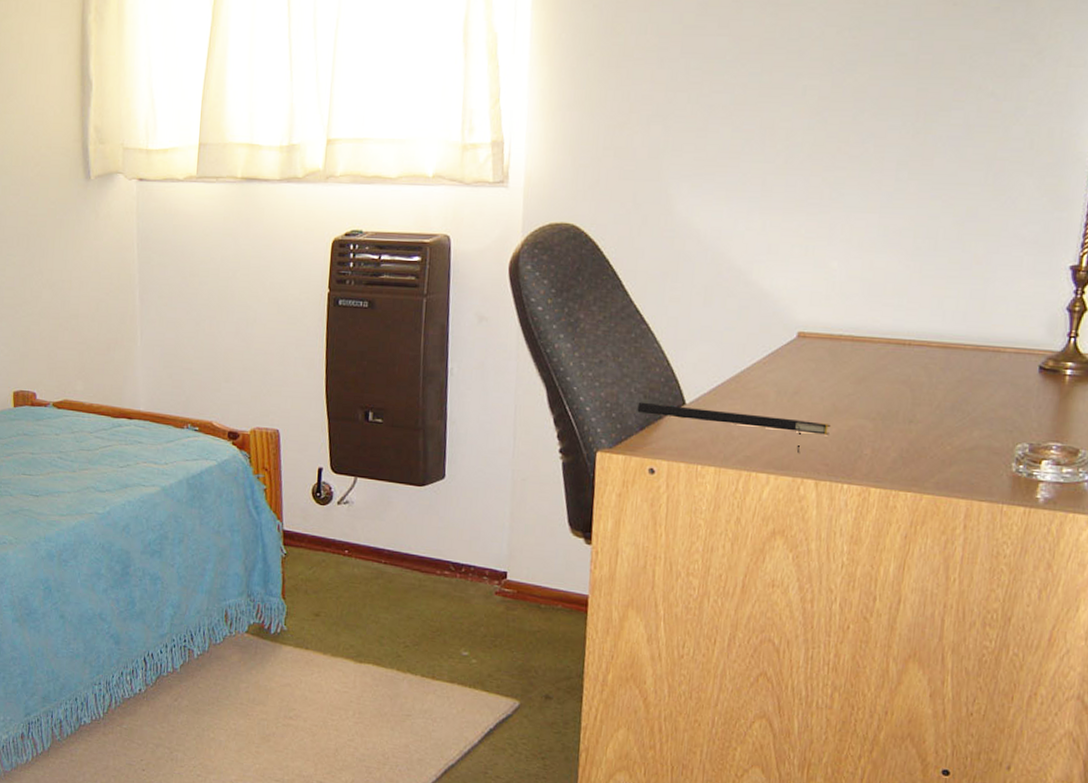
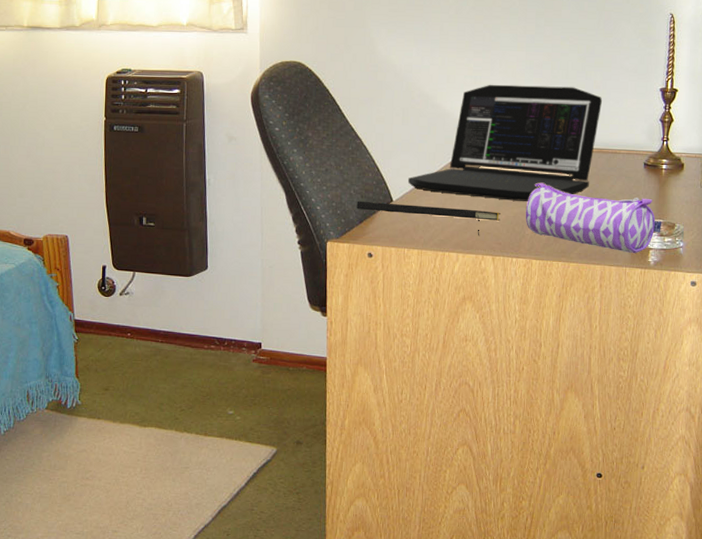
laptop: none [706,256,985,411] -> present [407,84,603,201]
pencil case: none [864,387,1059,487] -> present [525,182,661,254]

